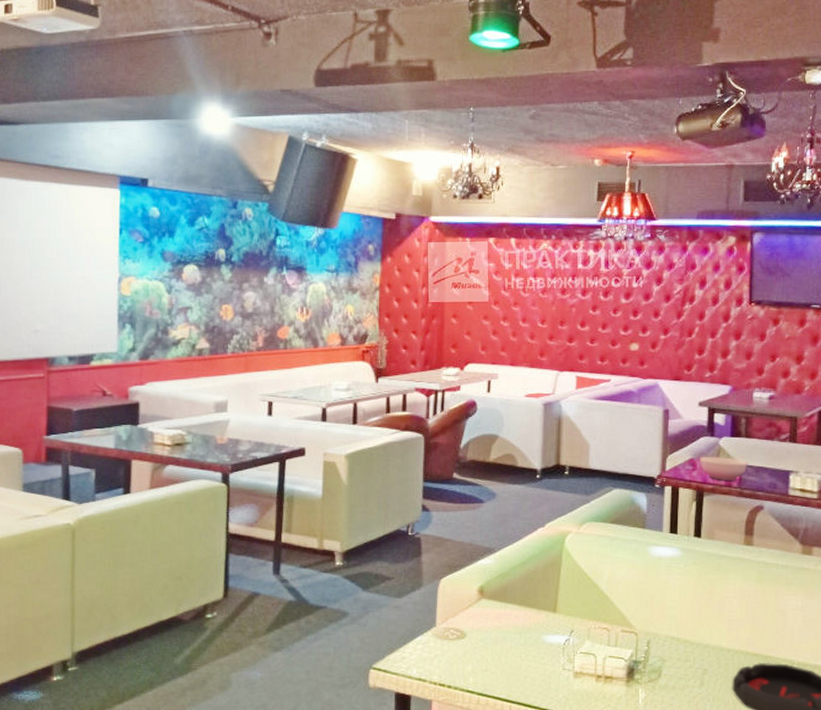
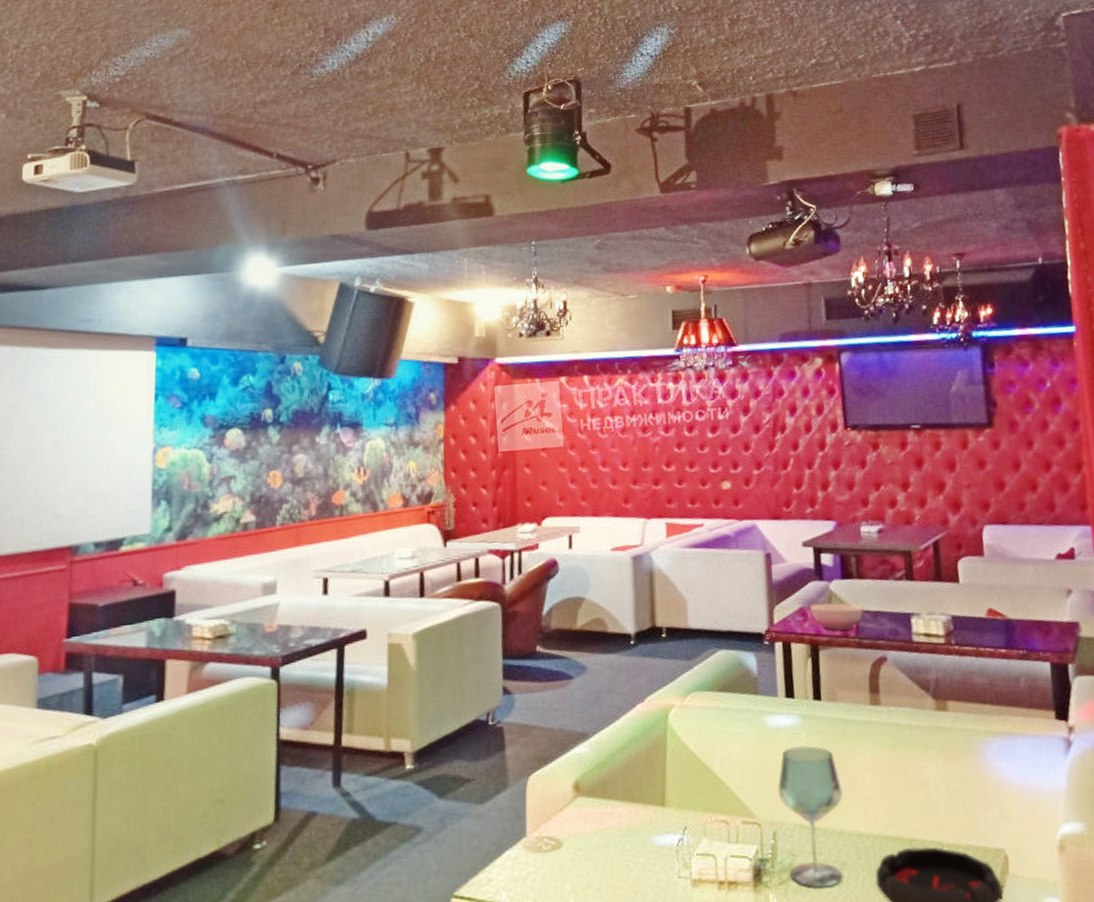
wine glass: none [655,573,712,686] -> present [777,745,844,887]

